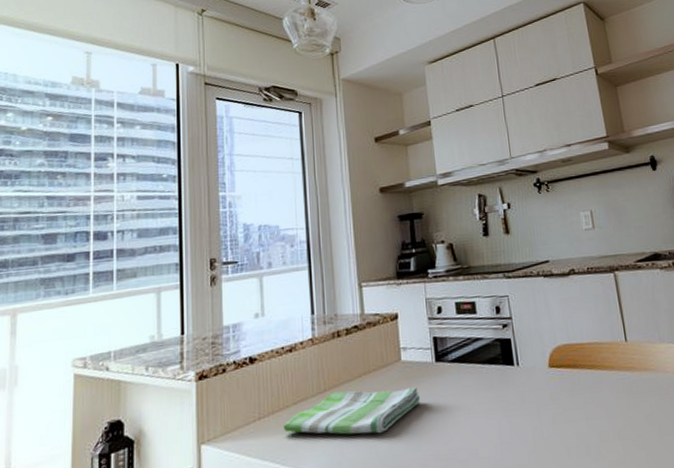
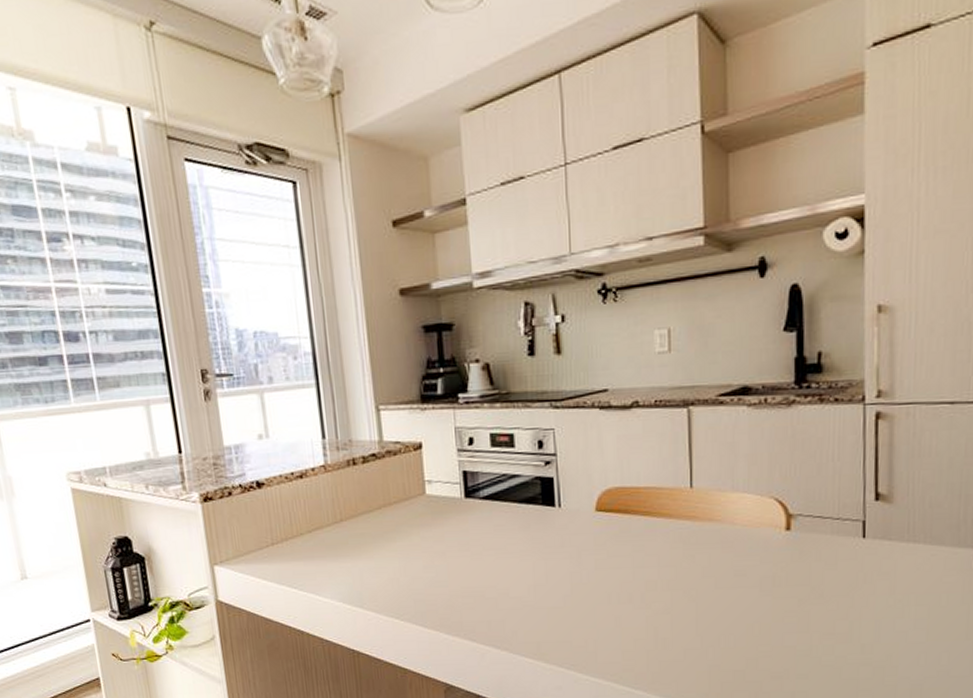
dish towel: present [283,387,420,435] -> none [298,522,446,567]

